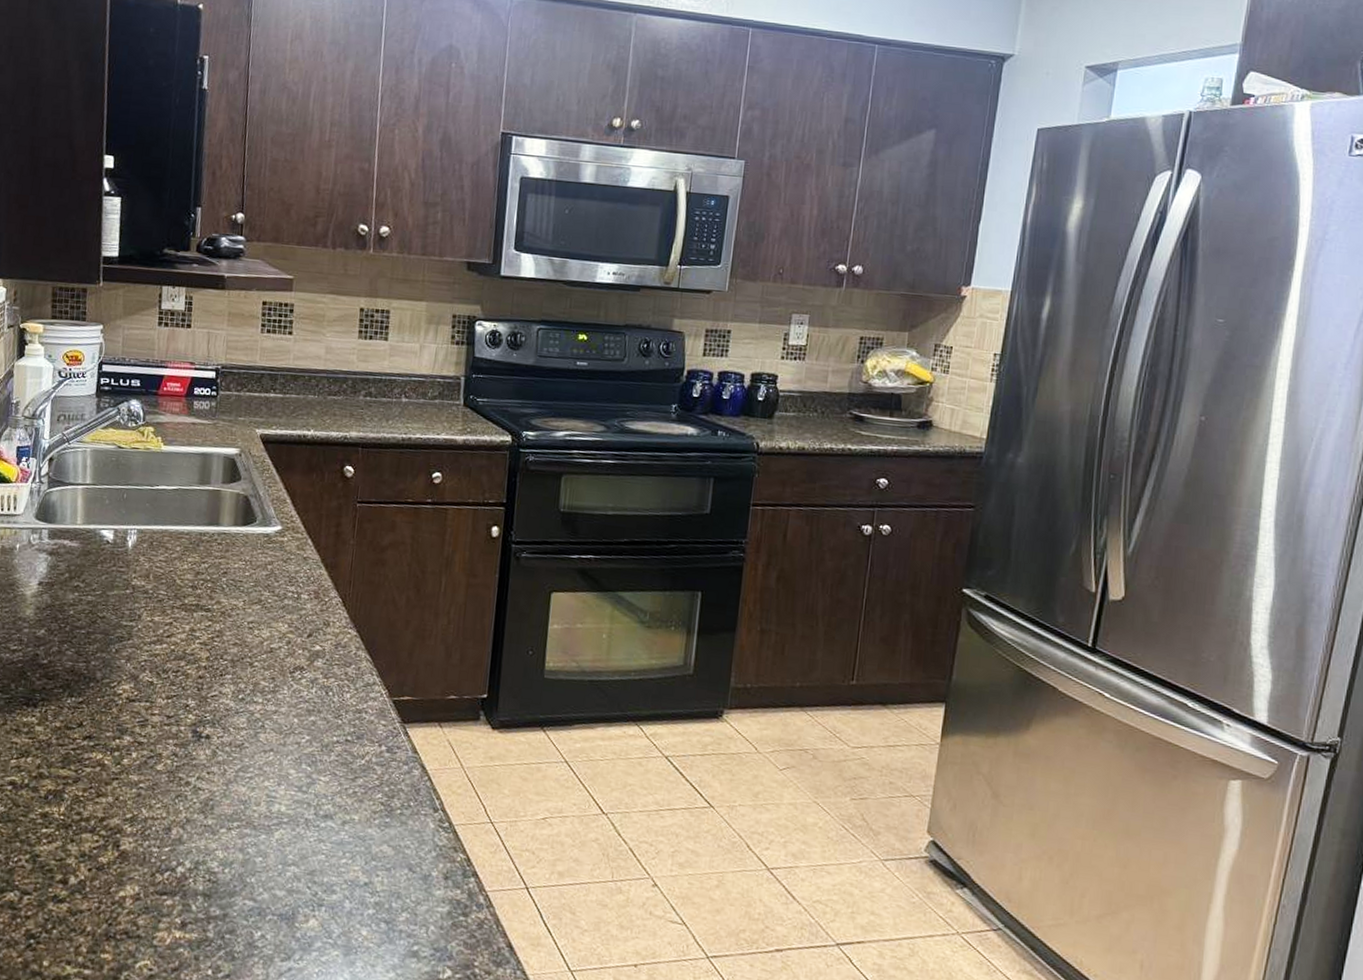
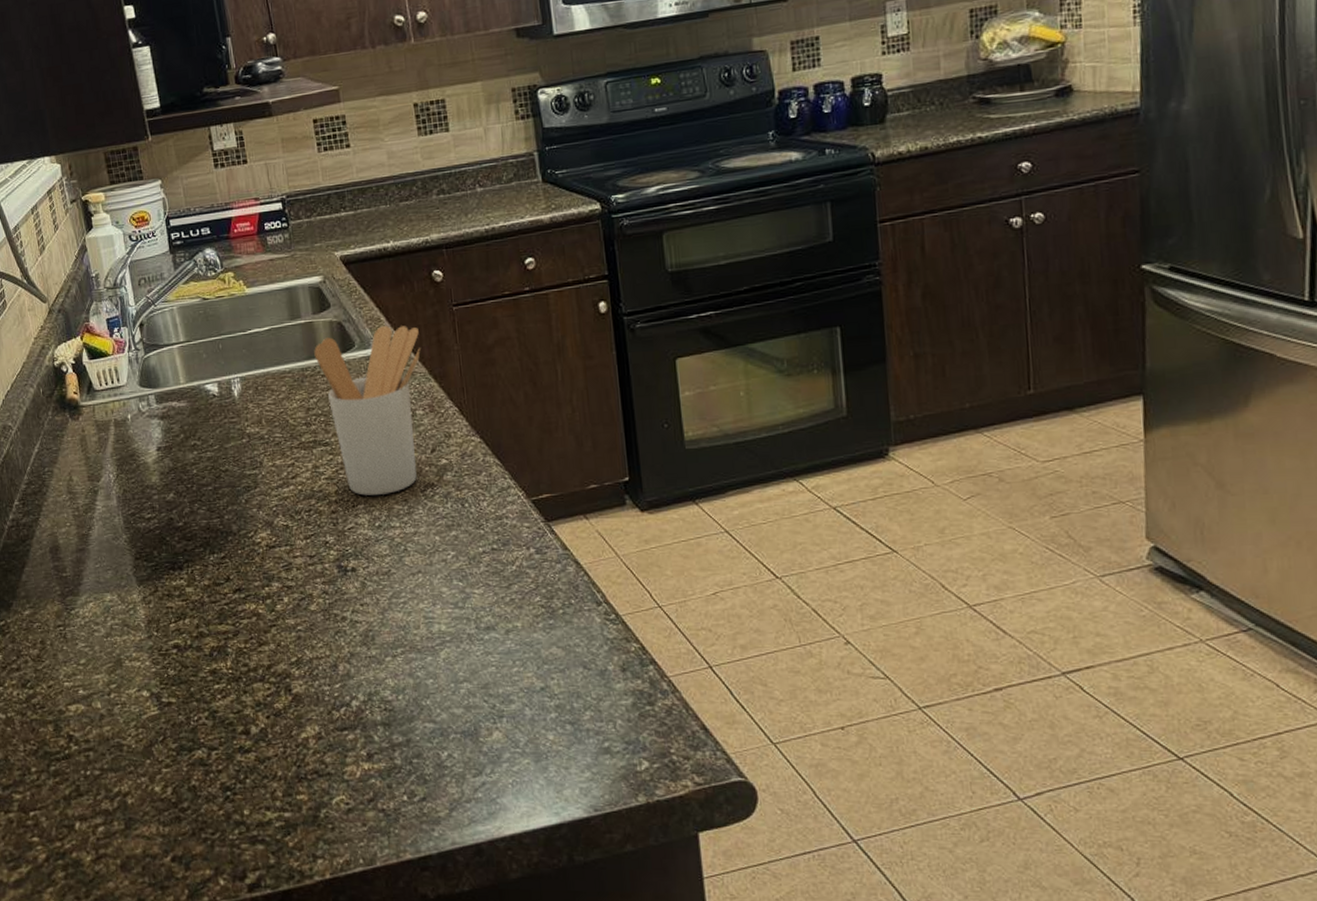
utensil holder: none [215,508,320,670] -> present [314,326,421,496]

